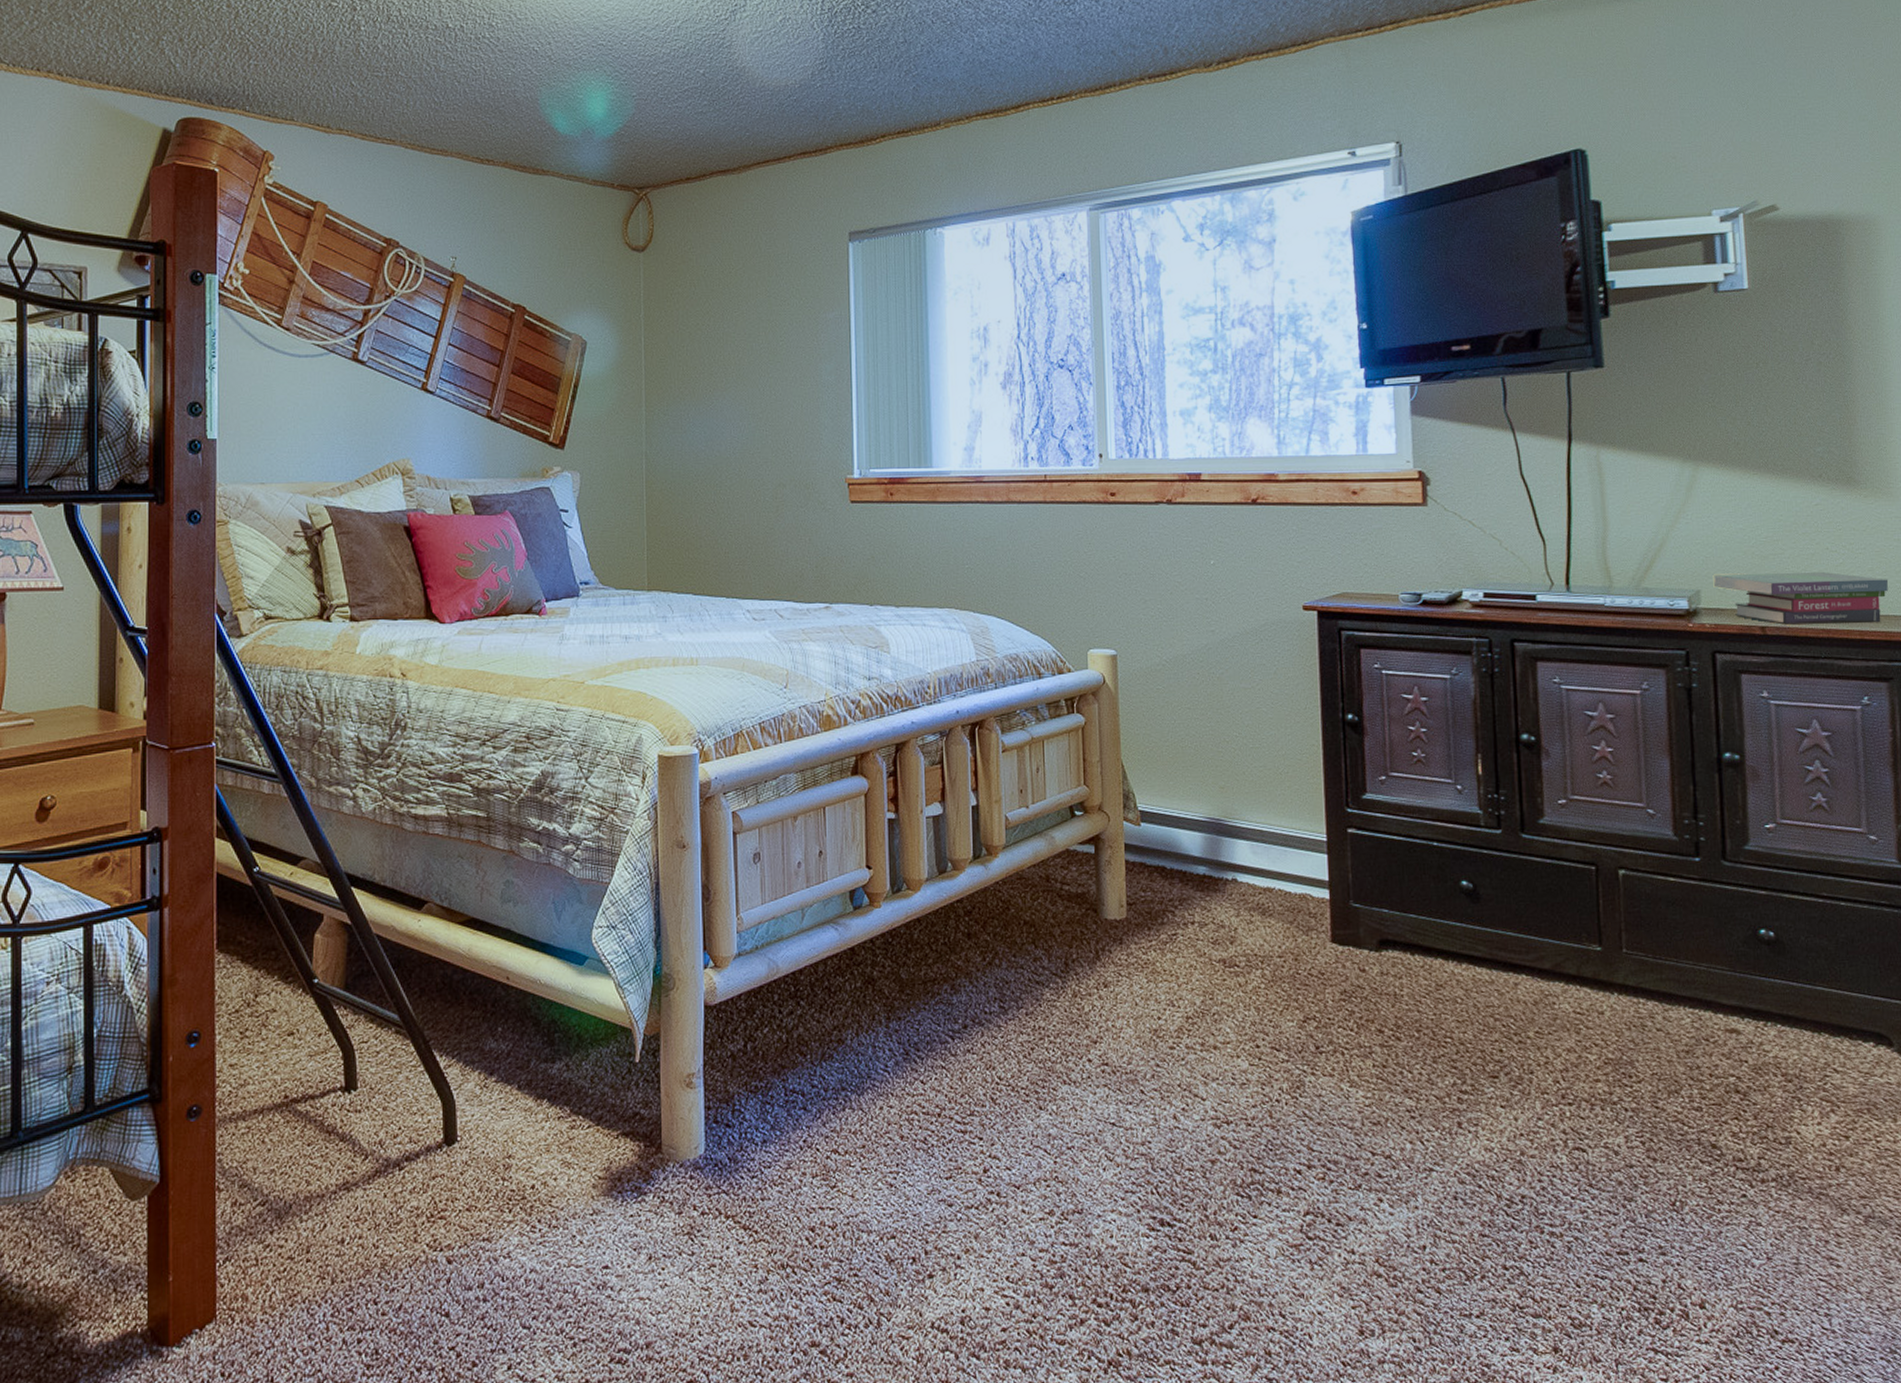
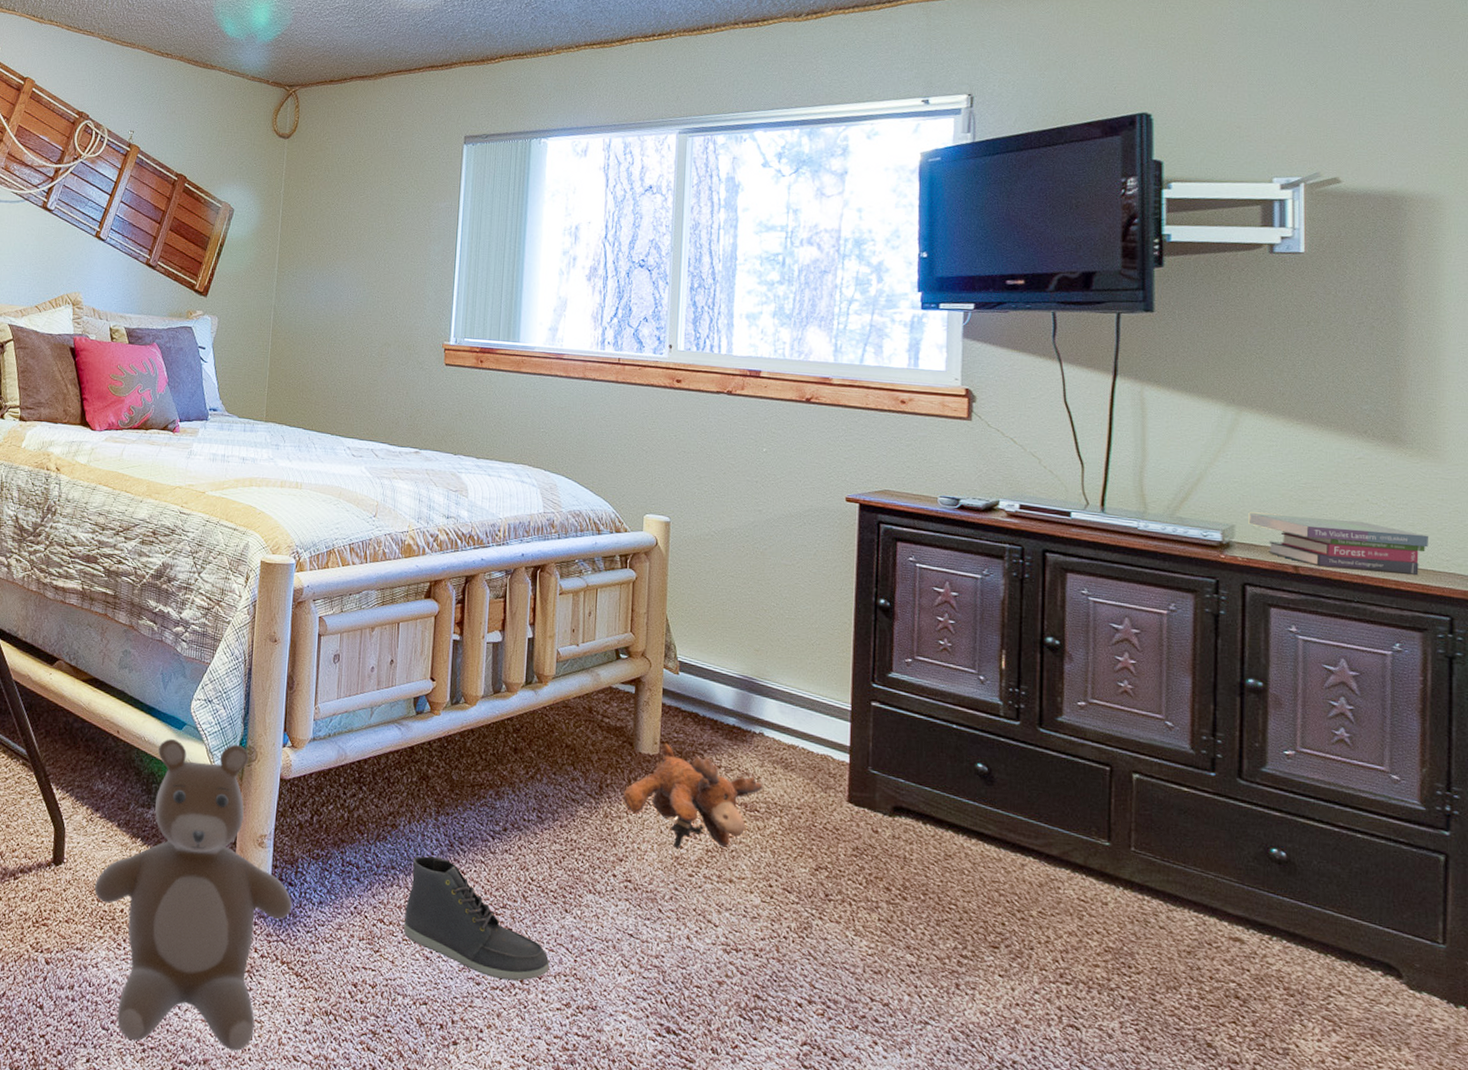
bear: none [496,973,732,1336] -> present [94,739,292,1051]
sneaker: none [861,1069,1028,1196] -> present [404,856,550,981]
stuffed animal: none [1092,904,1241,1021] -> present [623,743,763,849]

